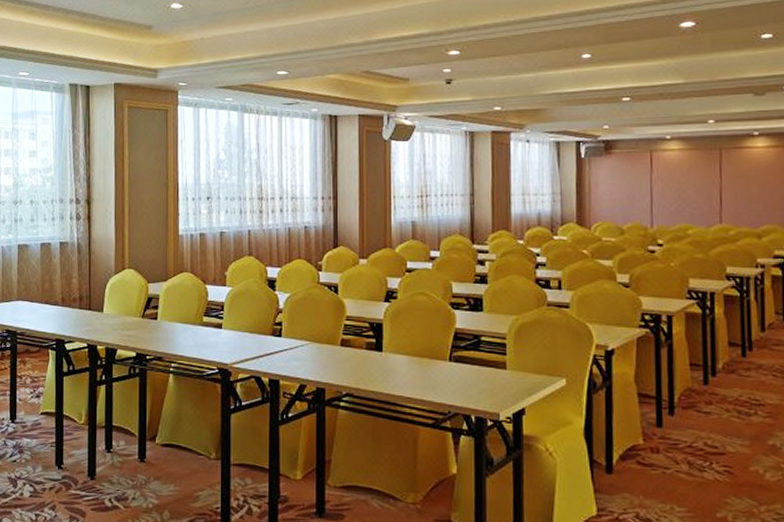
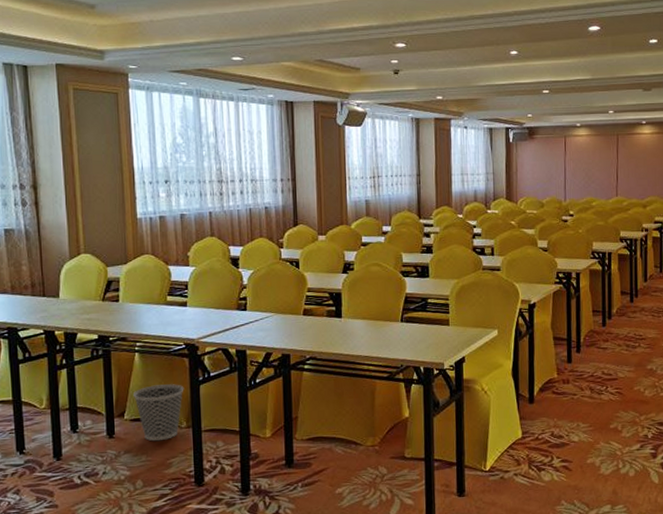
wastebasket: none [166,410,215,471] -> present [134,384,184,442]

